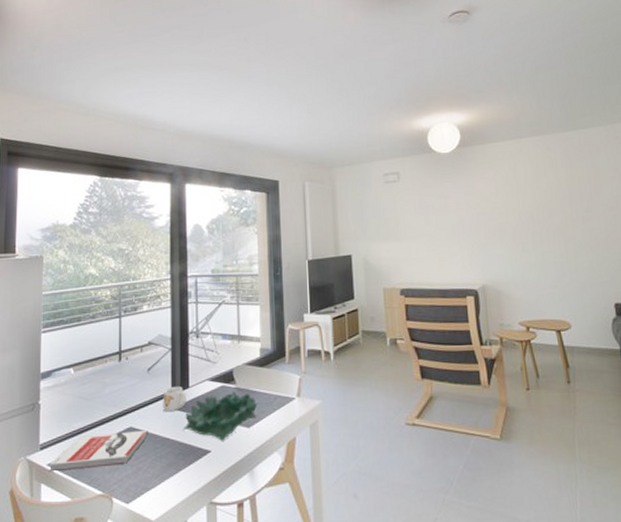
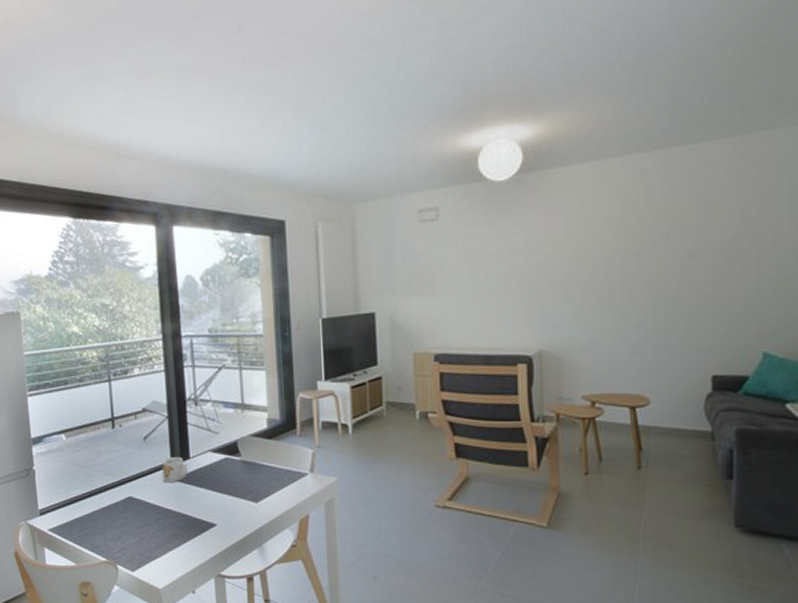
book: present [49,429,148,472] -> none [50,500,150,537]
decorative bowl: present [184,390,258,441] -> none [186,463,266,515]

